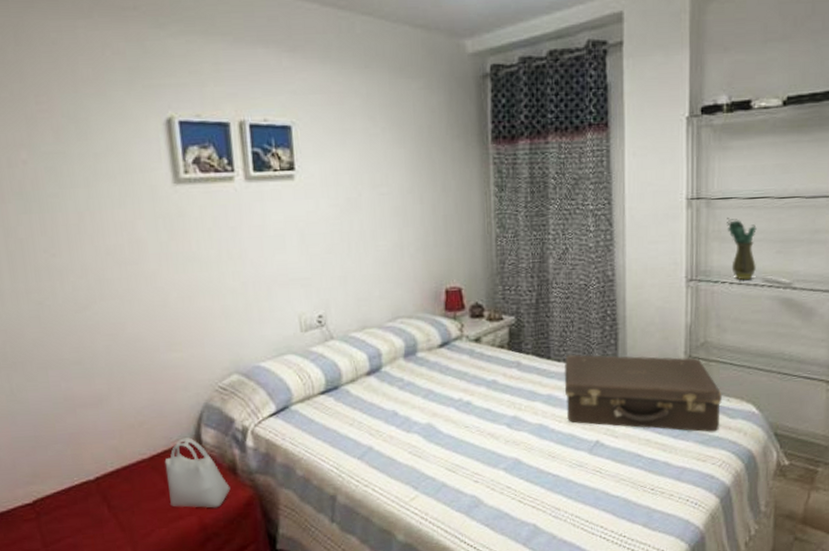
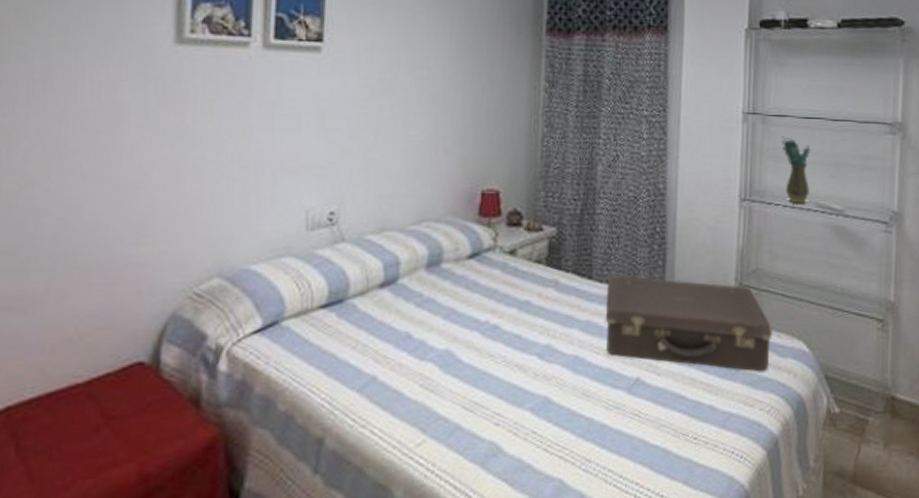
handbag: present [164,437,231,508] -> none [104,357,189,452]

